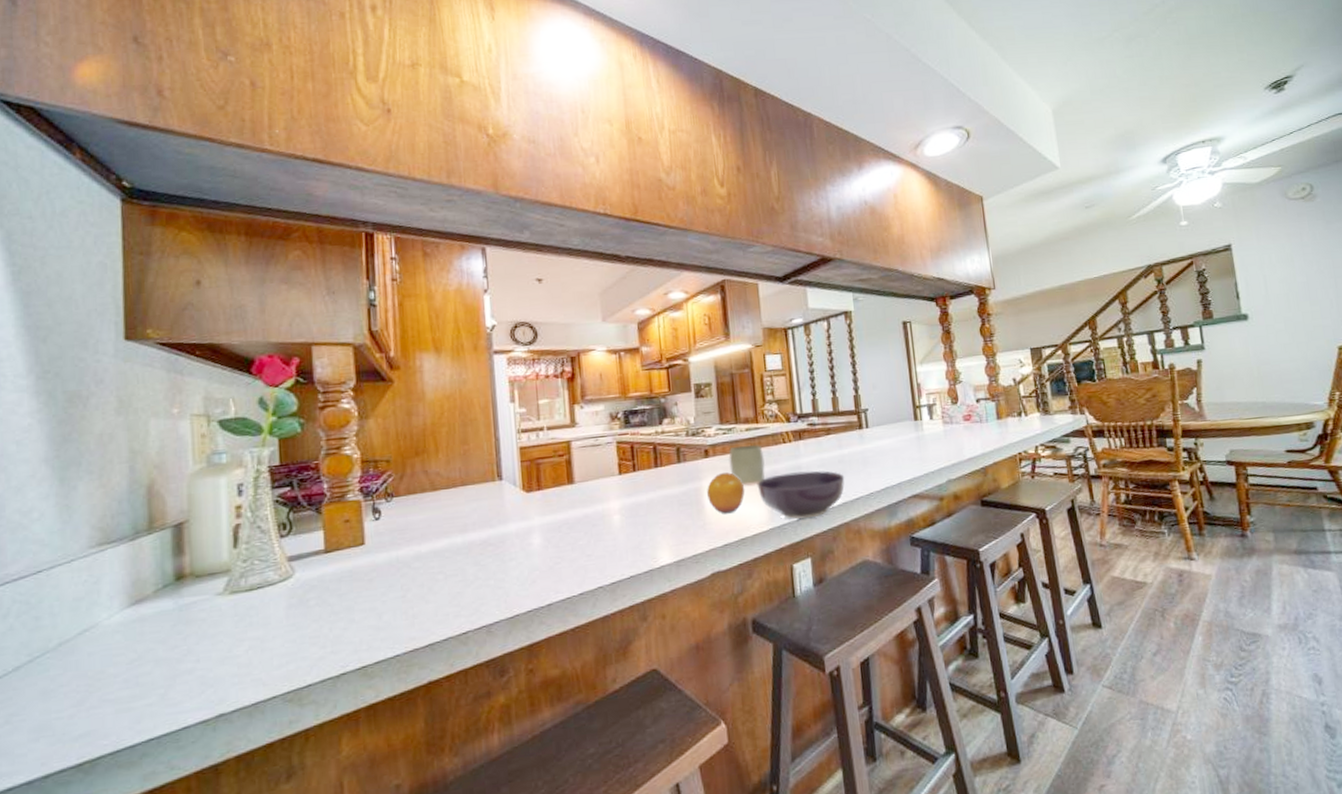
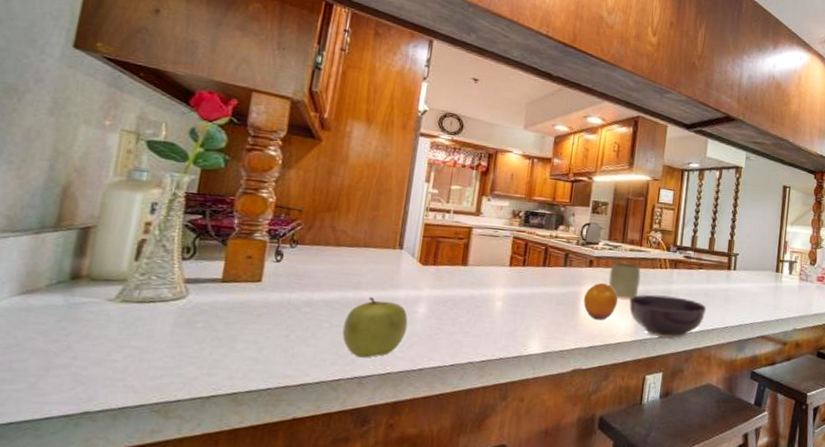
fruit: none [458,538,526,605] -> present [342,297,408,358]
kettle: none [687,407,711,434] -> present [580,222,602,246]

